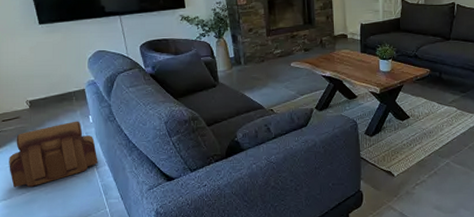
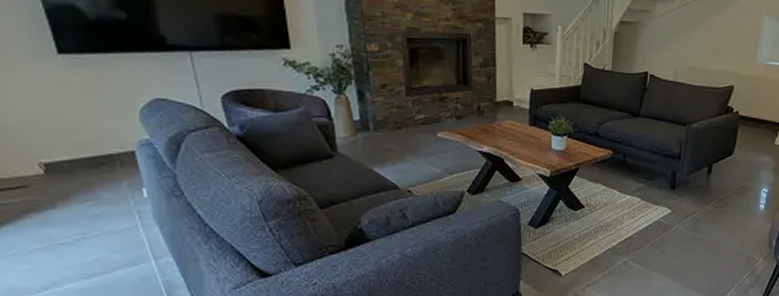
backpack: present [9,121,98,187] -> none [12,194,157,283]

